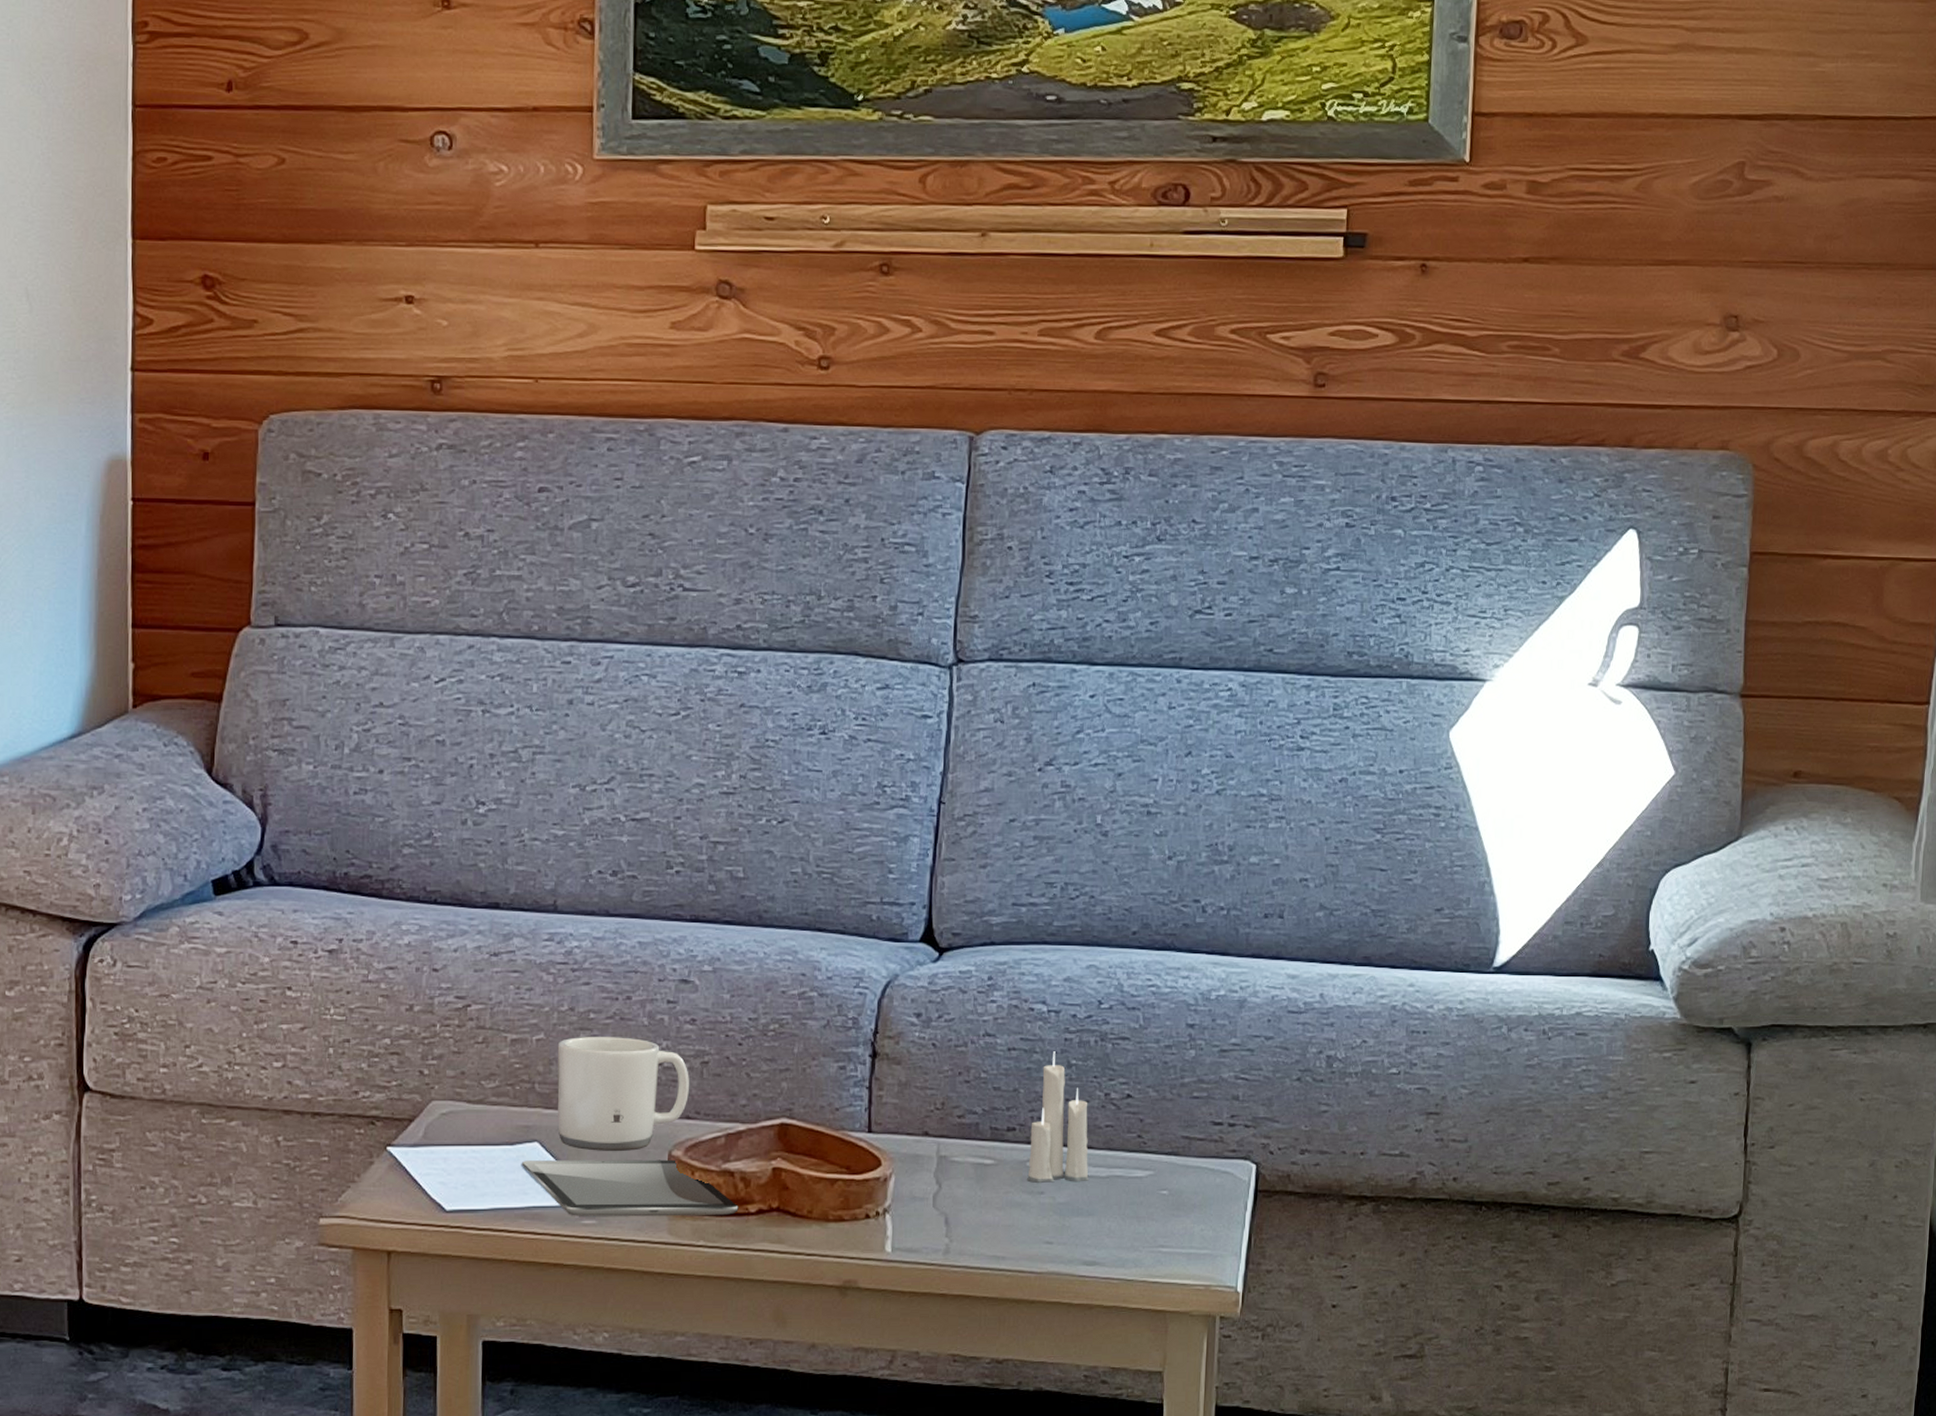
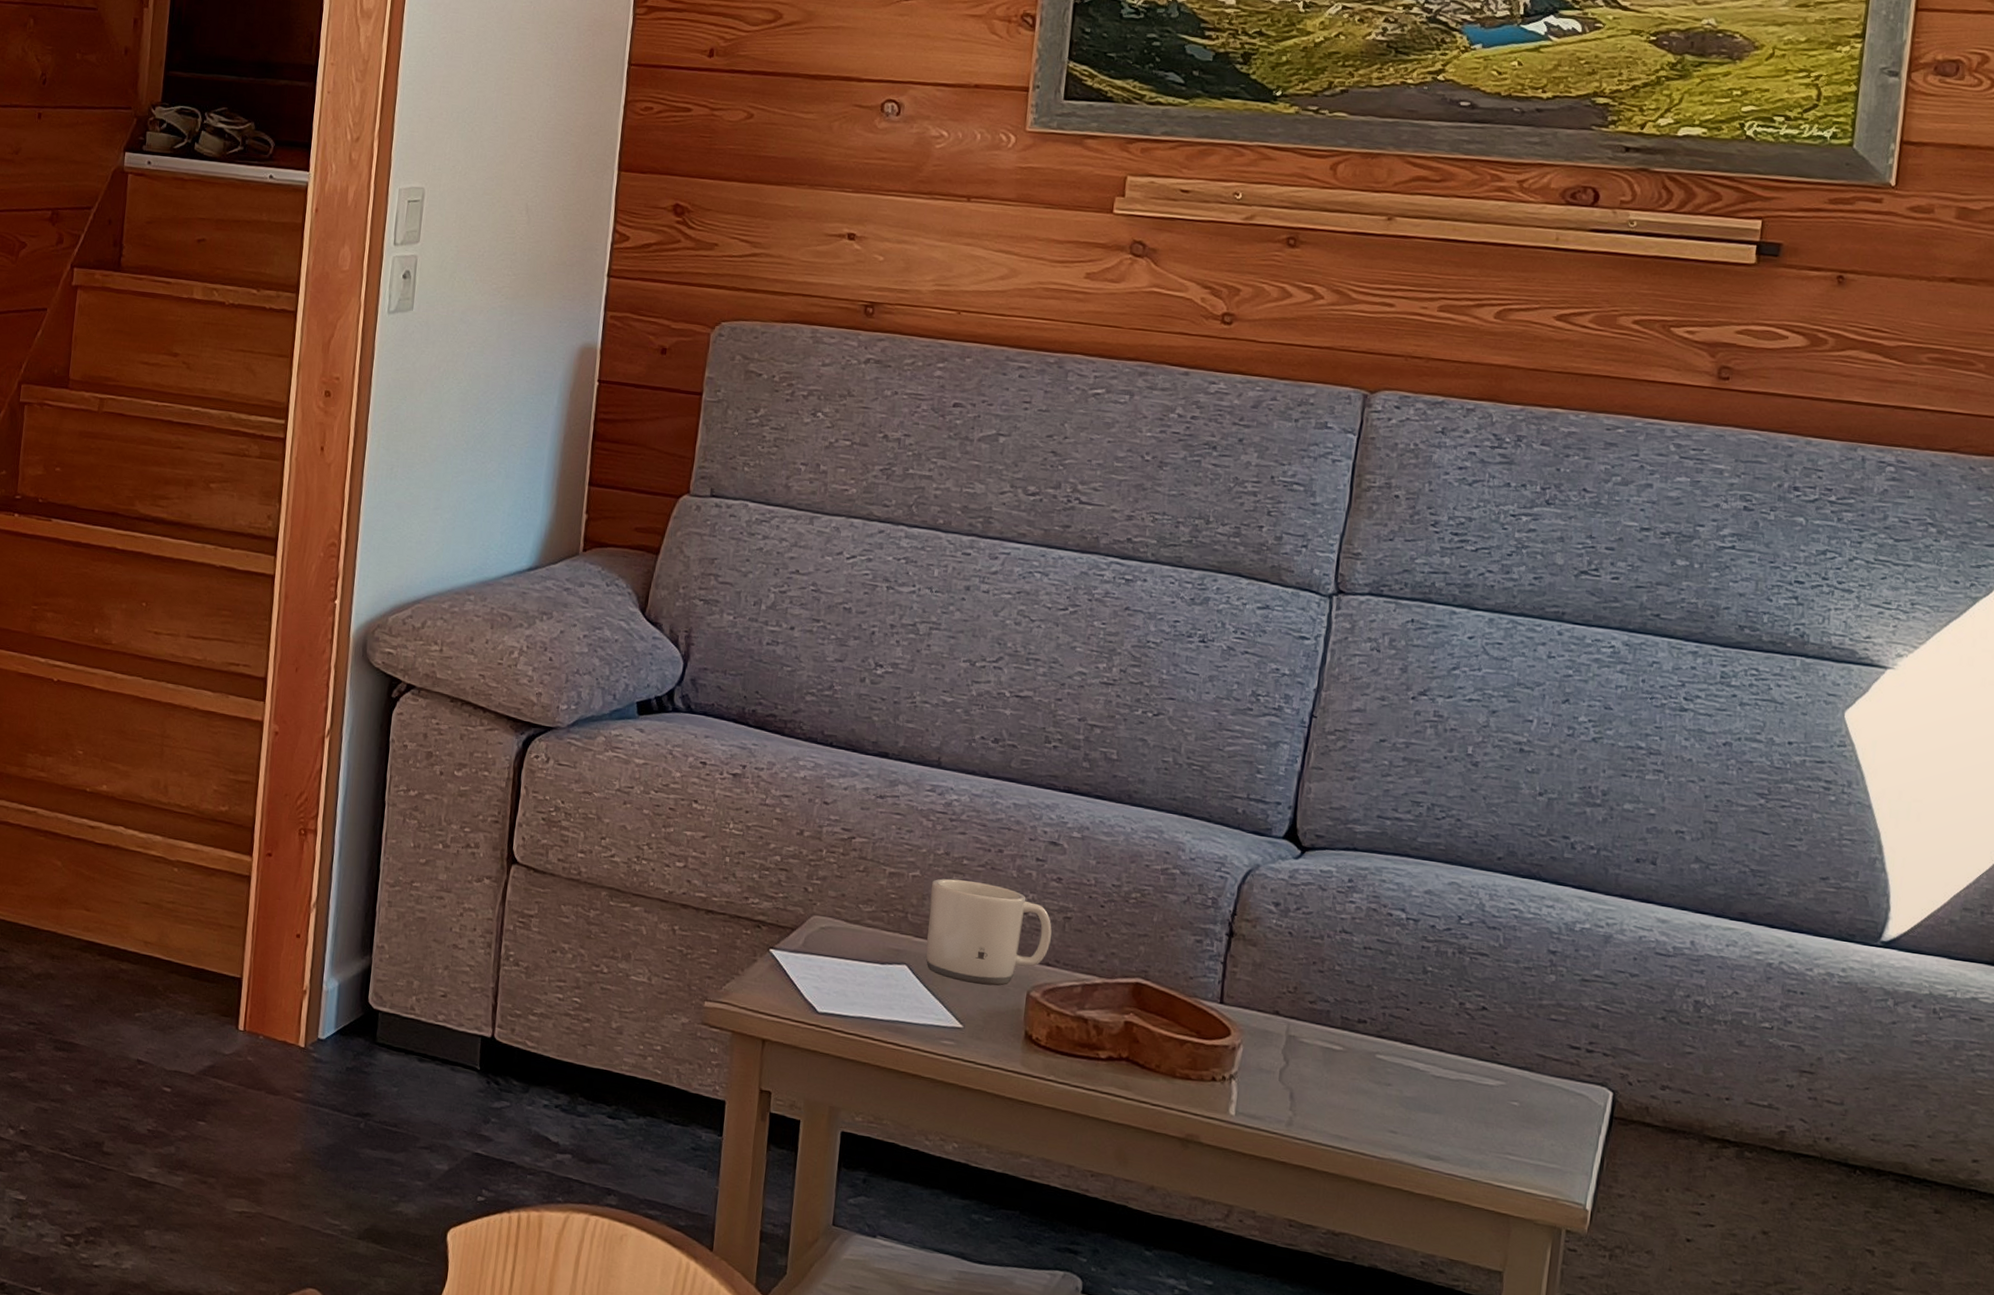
tablet: present [521,1159,739,1217] -> none [889,979,1090,1058]
candle: present [1026,1051,1089,1184] -> none [1374,956,1442,1081]

